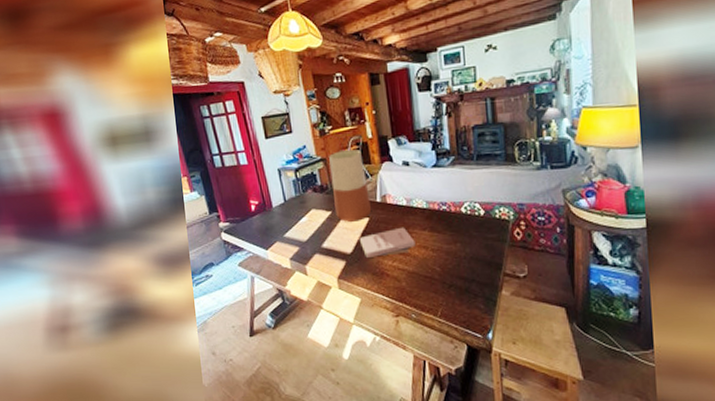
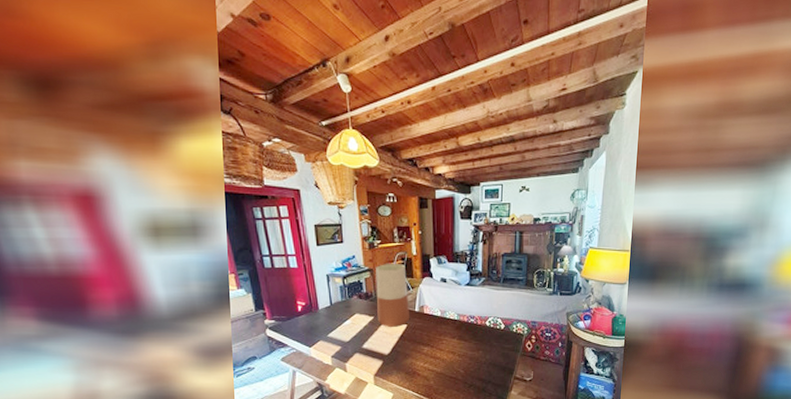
books: present [359,227,416,259] -> none [396,334,445,360]

